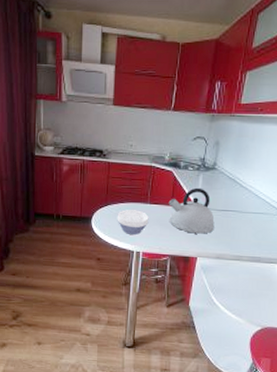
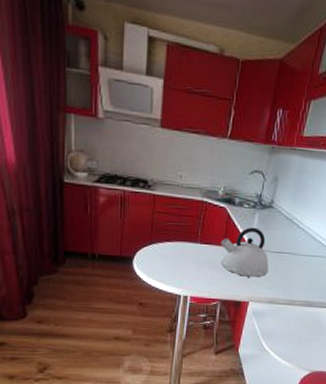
bowl: present [117,210,149,235] -> none [162,249,199,277]

